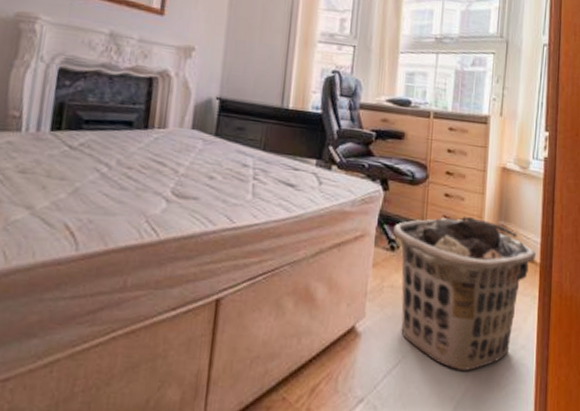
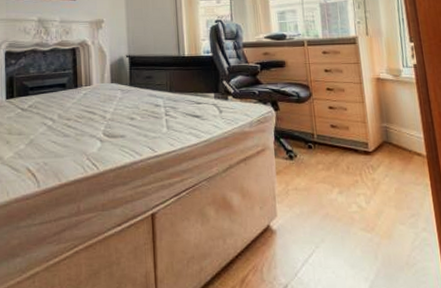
clothes hamper: present [393,215,536,372] -> none [289,123,422,256]

